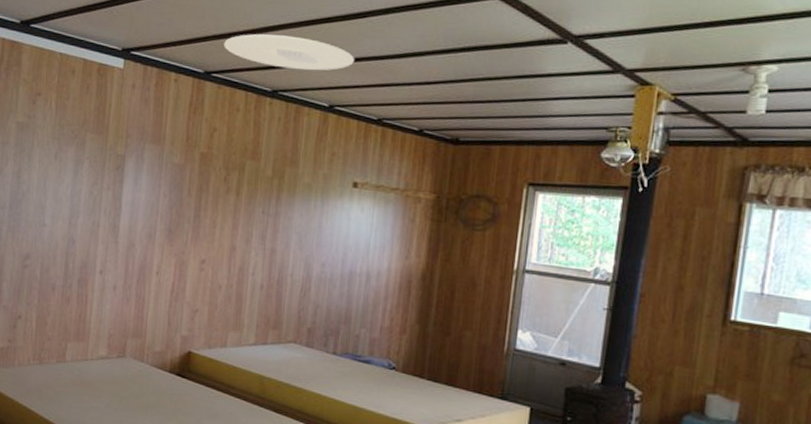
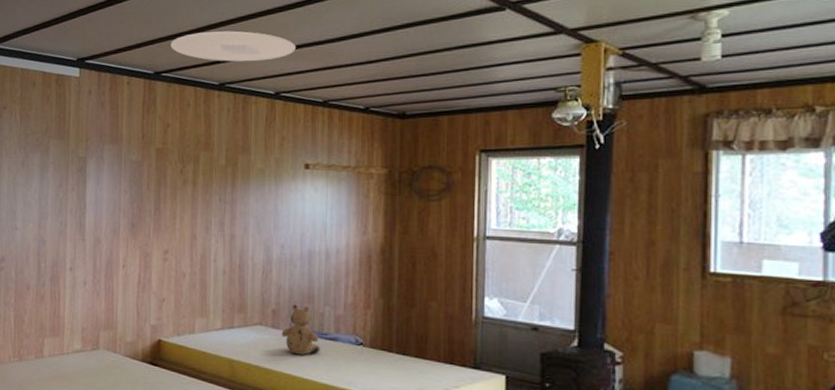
teddy bear: none [315,324,353,376] -> present [281,304,320,355]

